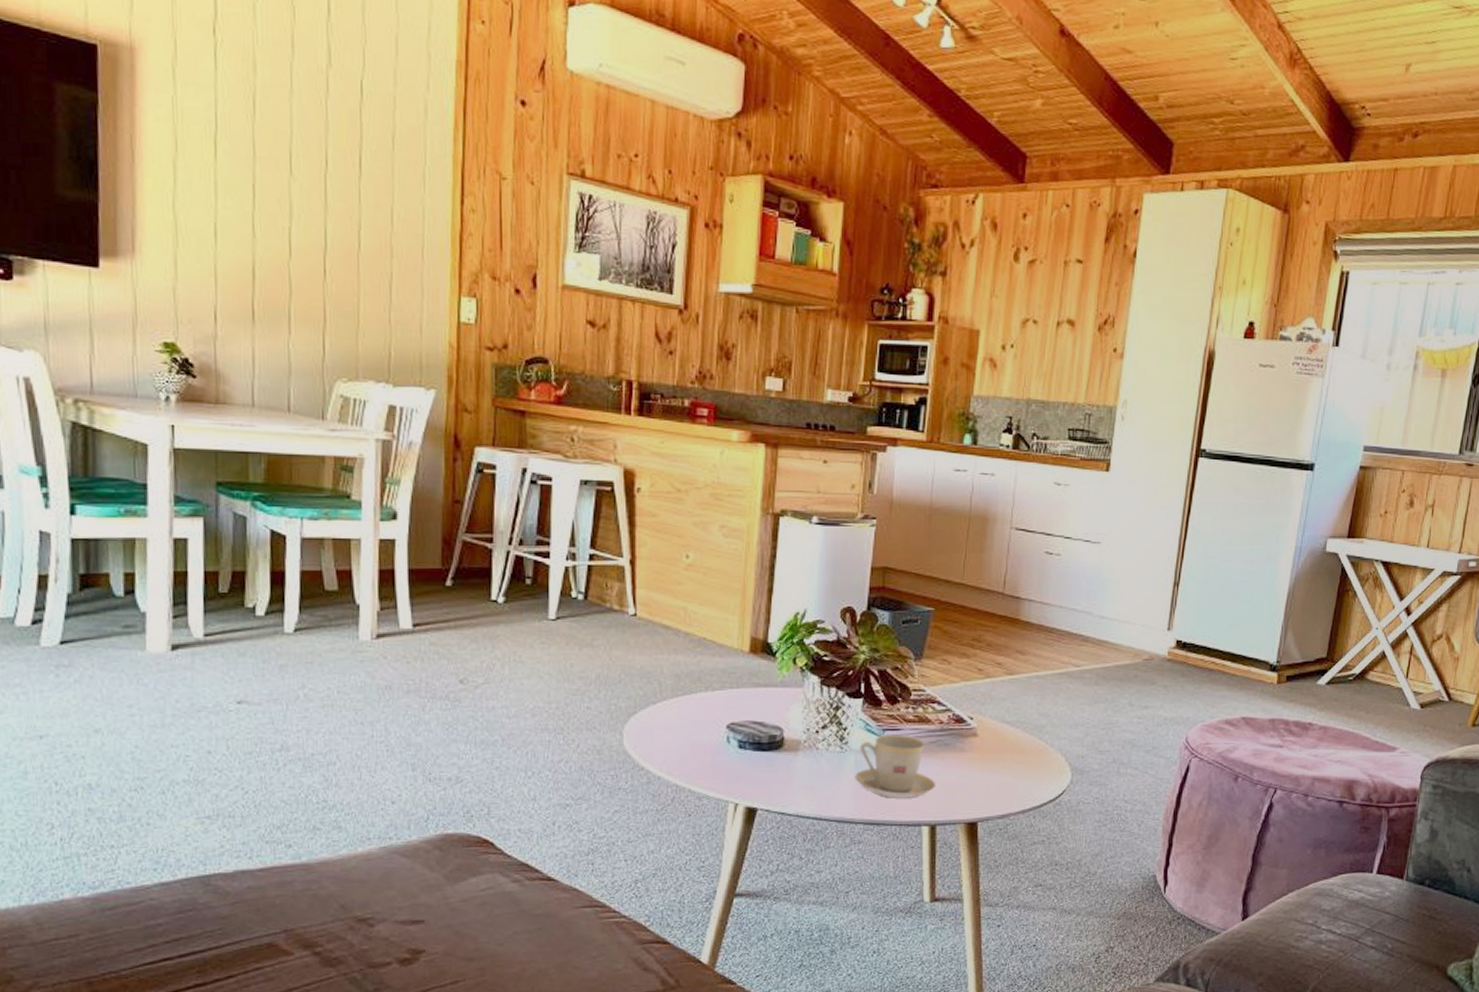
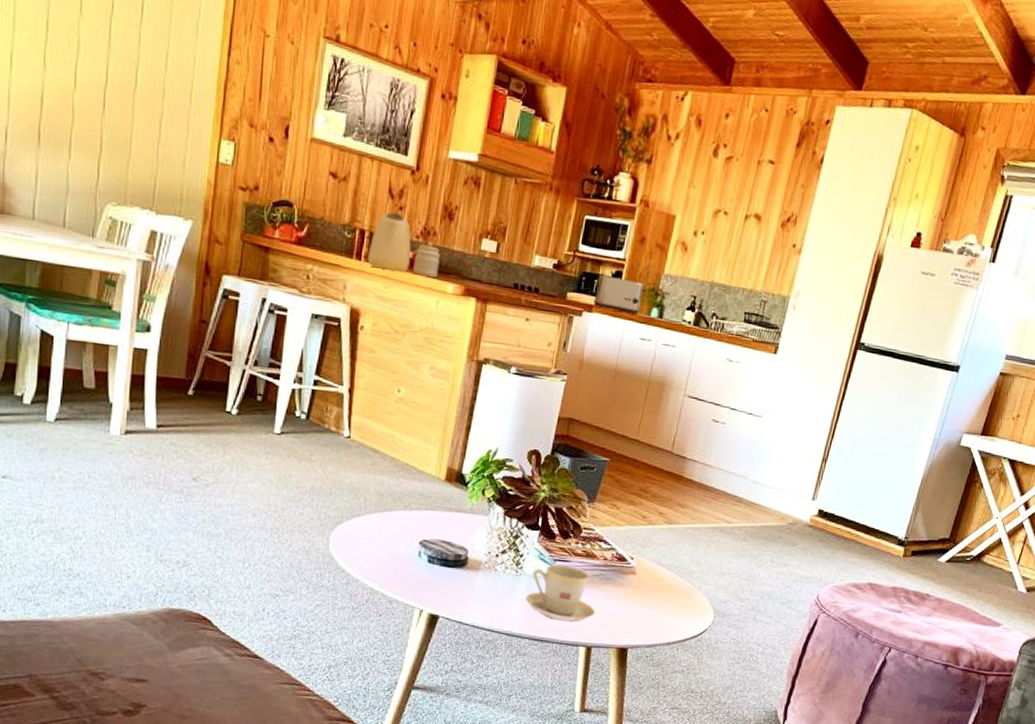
kettle: none [638,357,686,424] -> present [367,211,412,273]
jar: none [691,385,721,427] -> present [413,241,441,279]
toaster: none [898,403,955,445] -> present [593,274,646,316]

